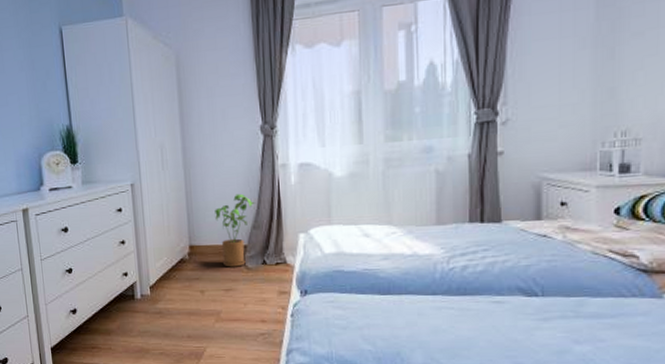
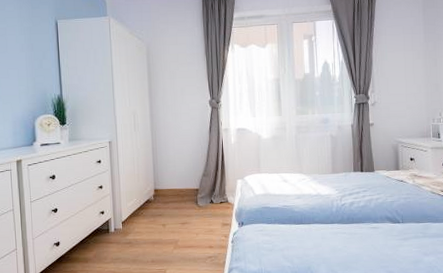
house plant: present [215,193,256,267] -> none [174,150,206,206]

